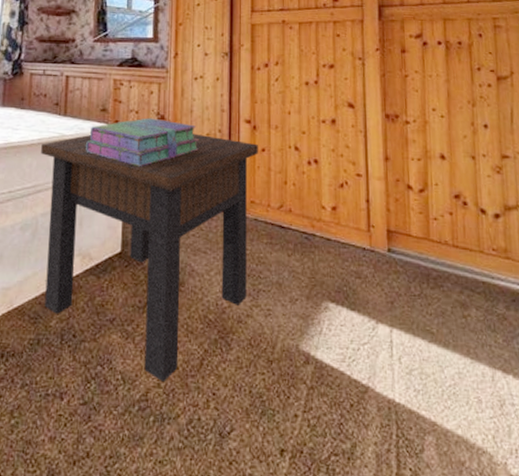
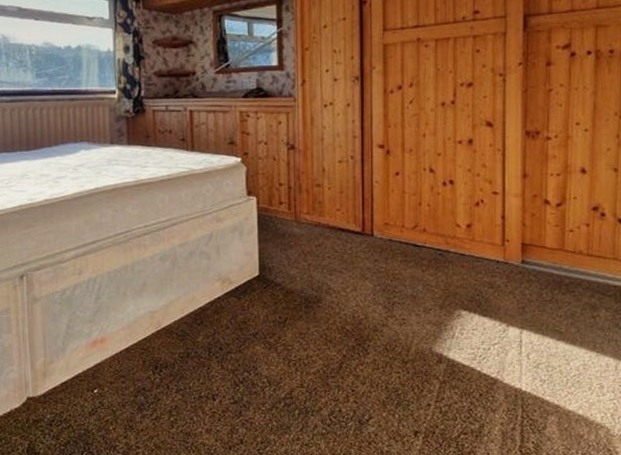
side table: present [41,133,258,383] -> none [172,161,392,384]
stack of books: present [86,118,199,167] -> none [217,148,331,197]

